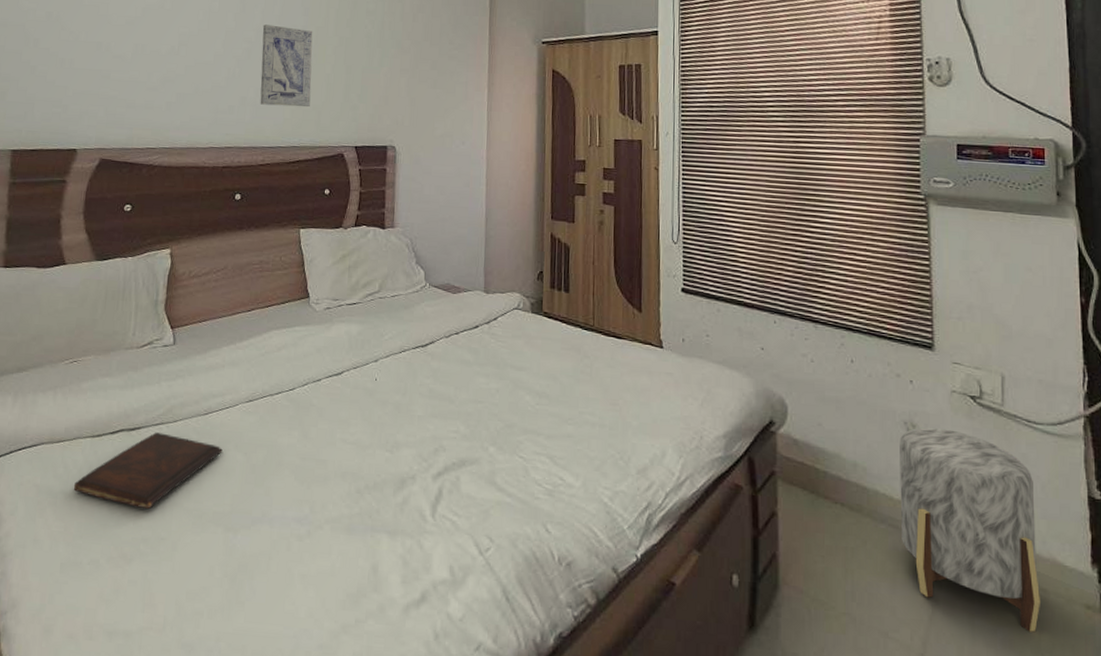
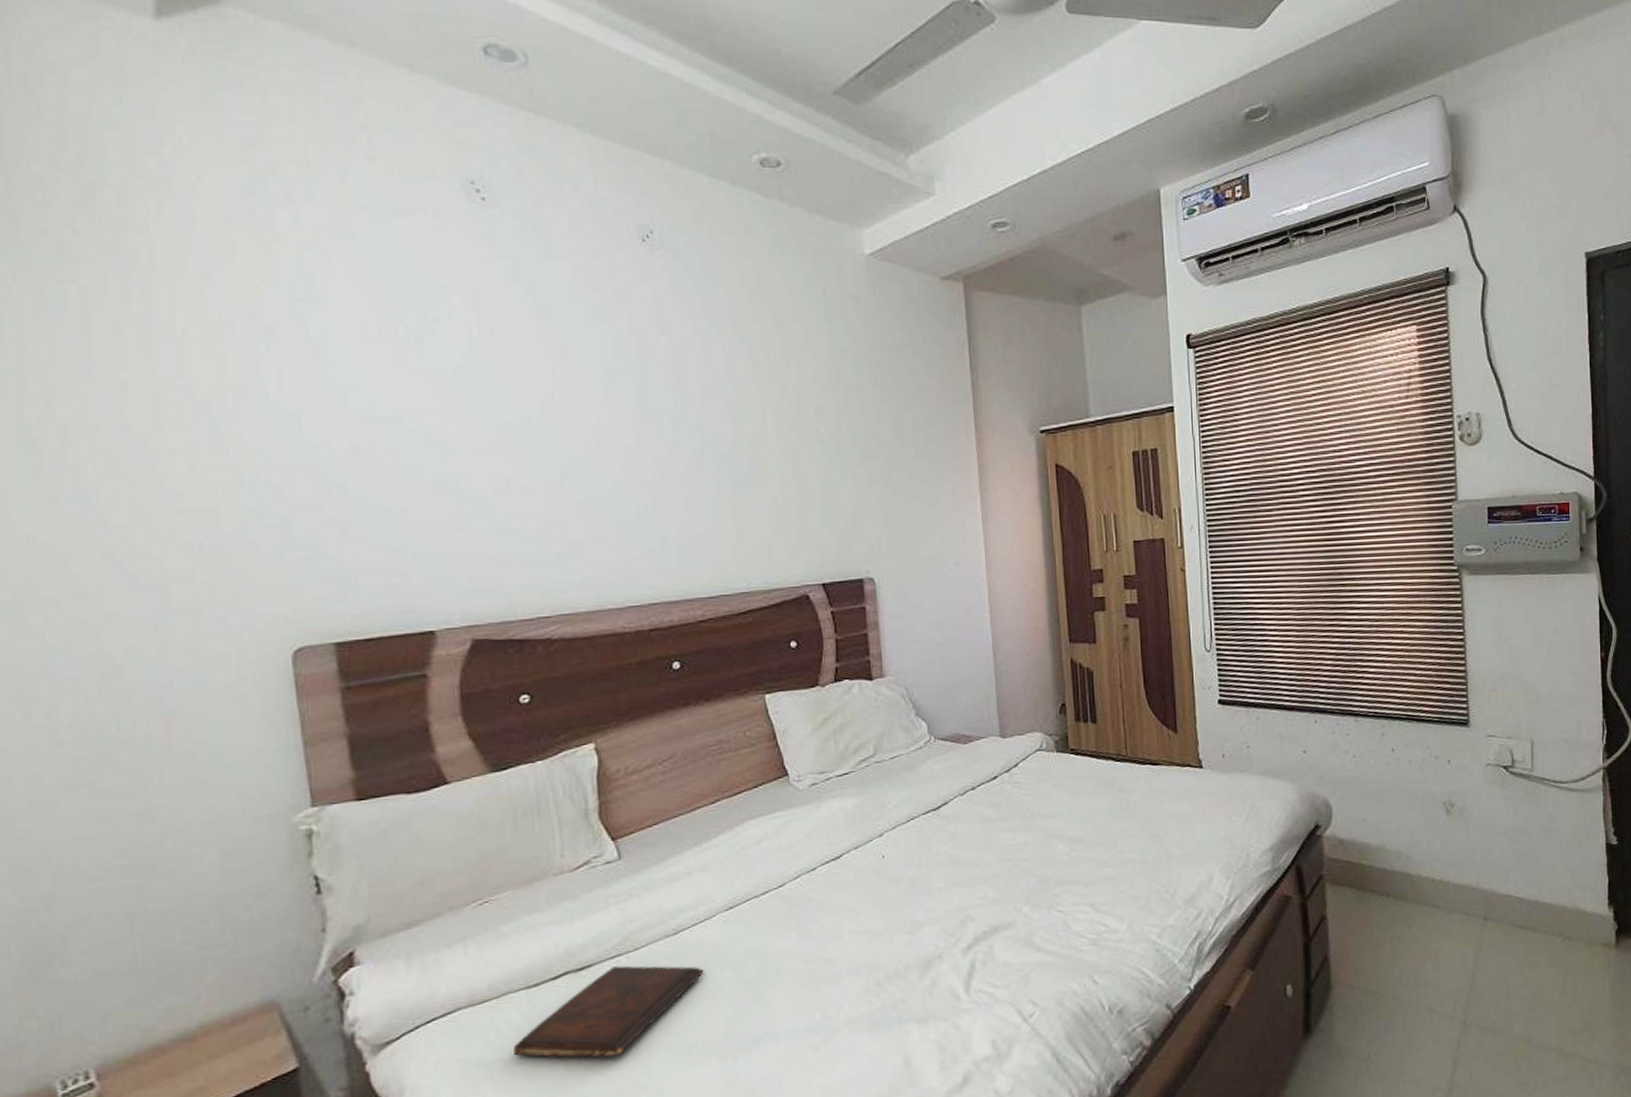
wall art: present [260,24,313,108] -> none [676,437,756,544]
stool: present [900,427,1040,632] -> none [1439,802,1565,979]

